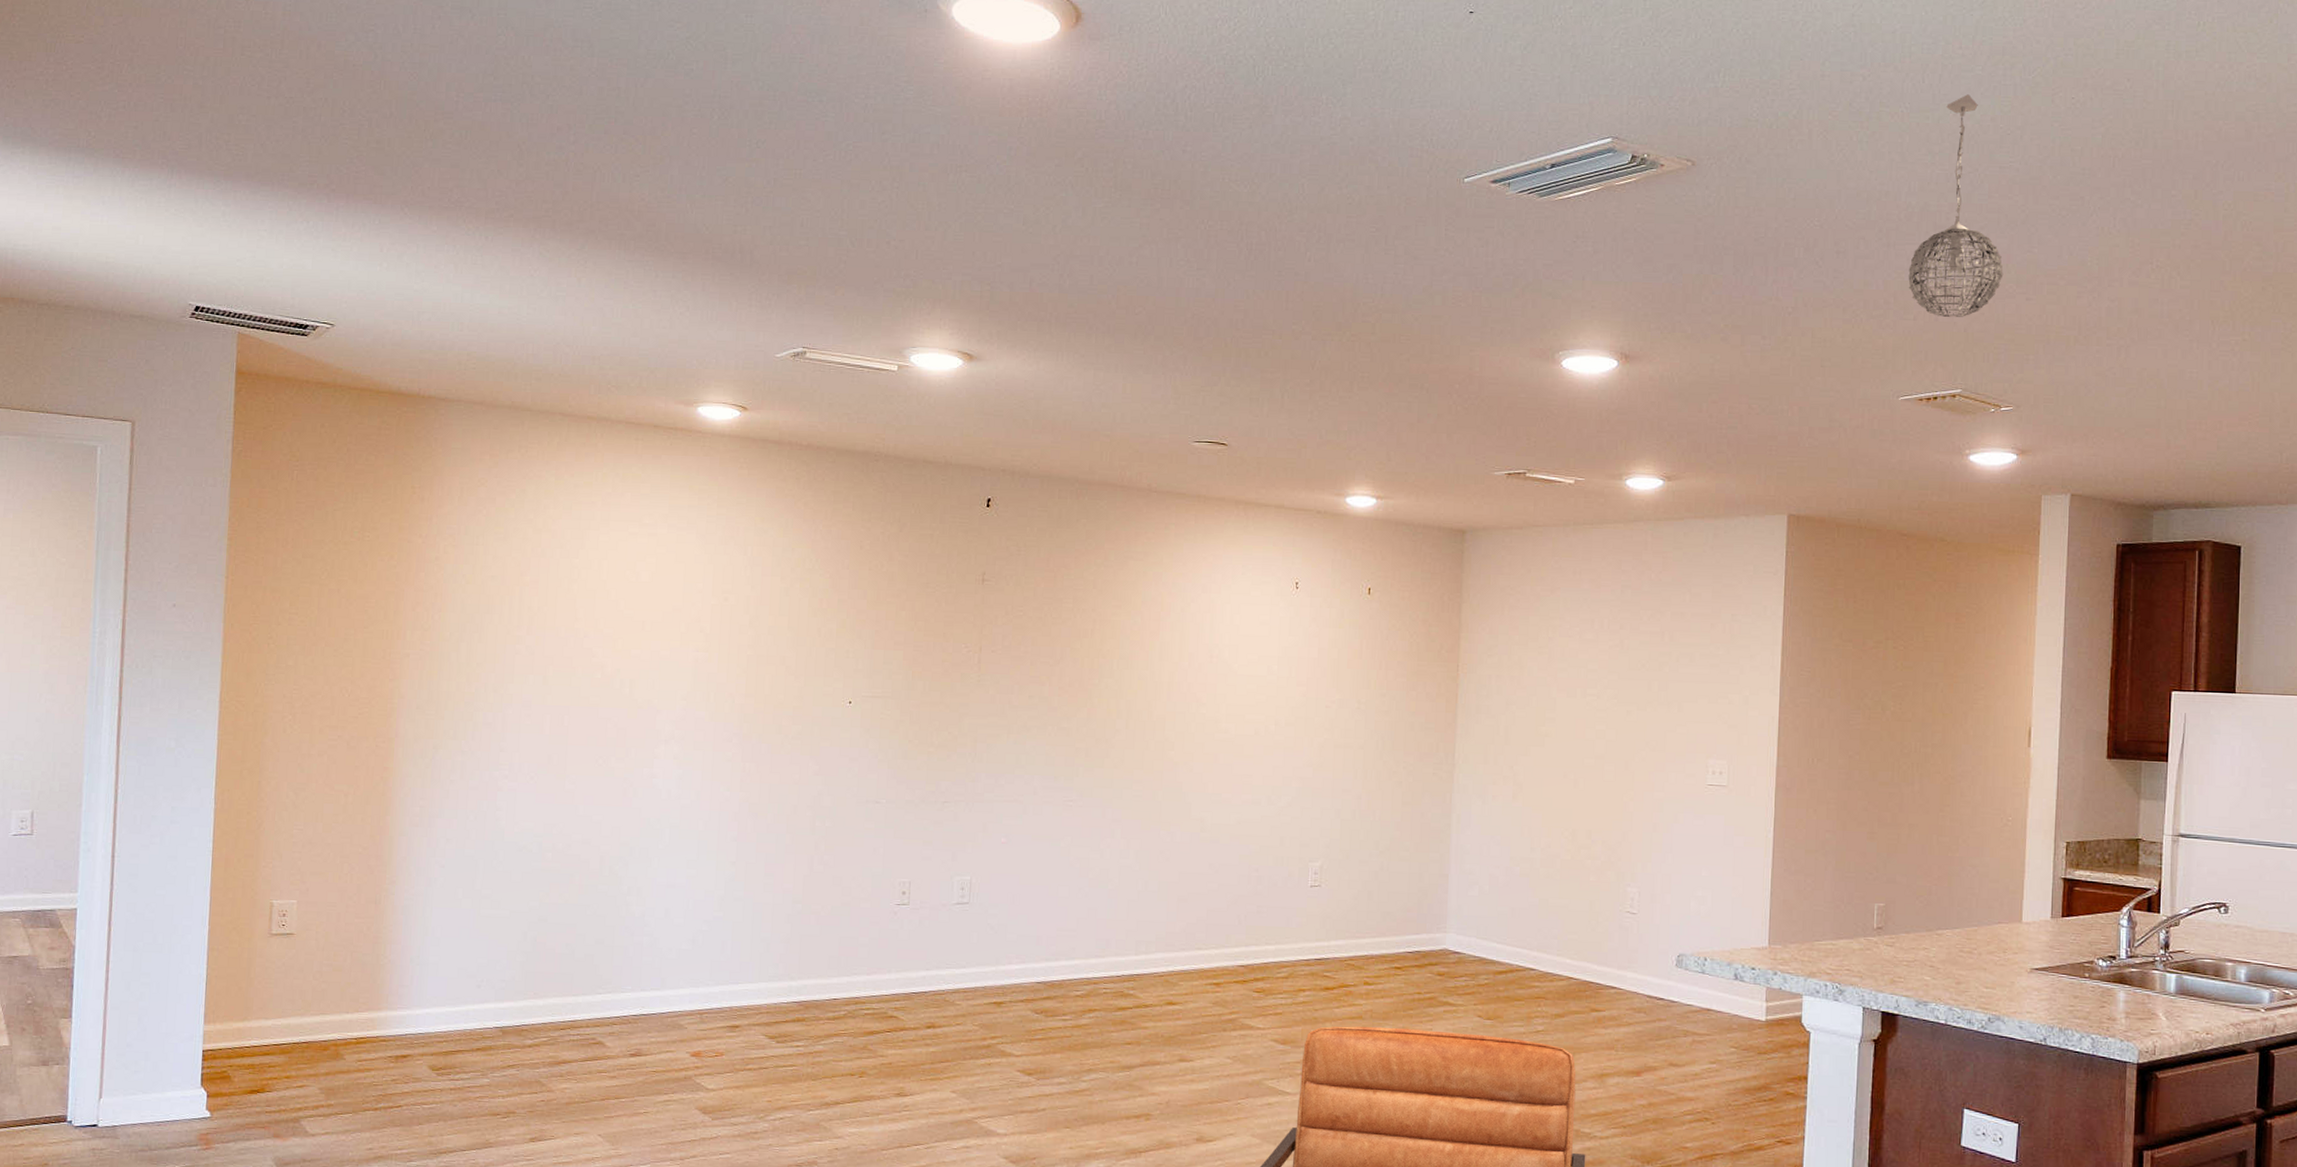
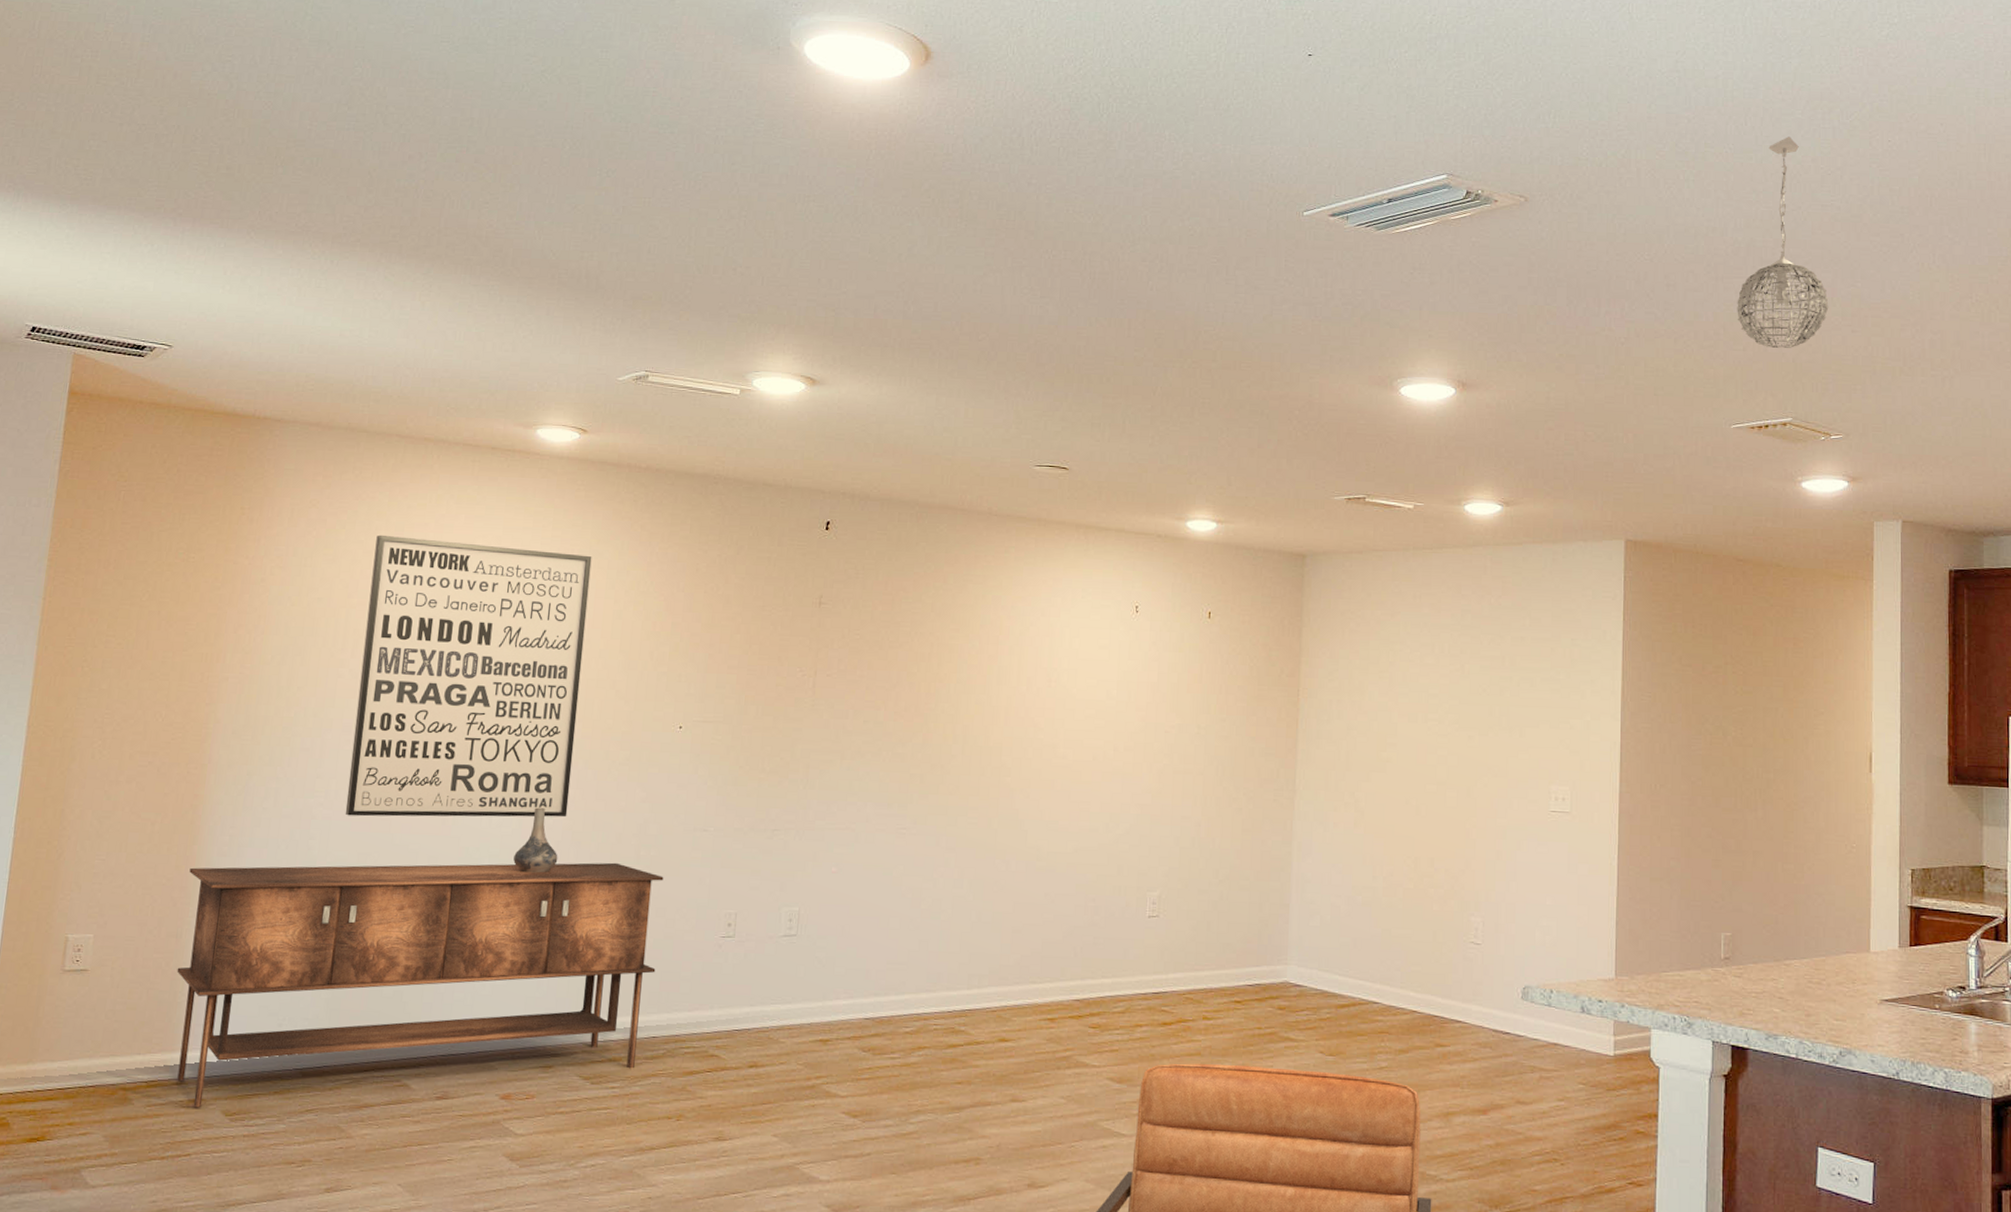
sideboard: none [378,833,839,1063] -> present [177,862,664,1108]
wall art: none [529,513,757,790] -> present [345,534,592,818]
decorative vase: none [693,780,736,843] -> present [513,807,558,873]

